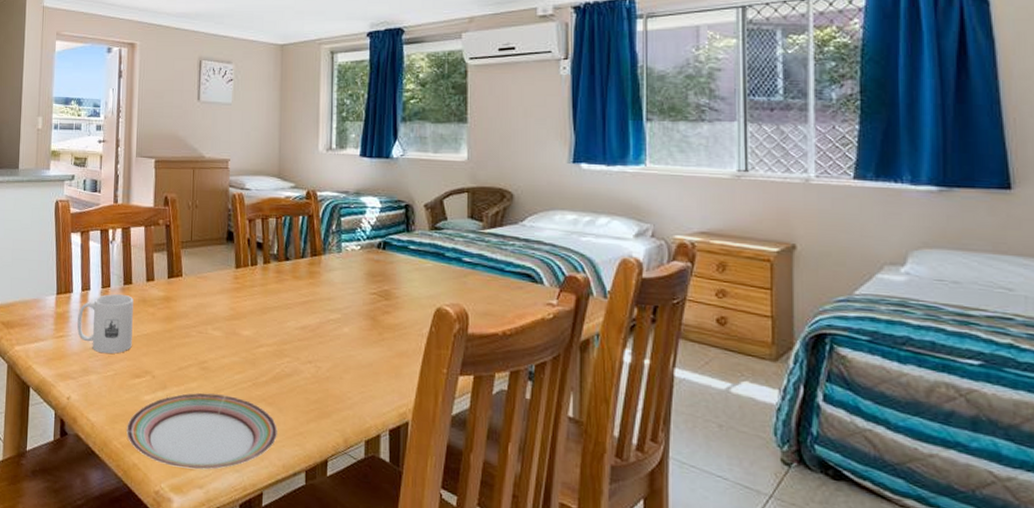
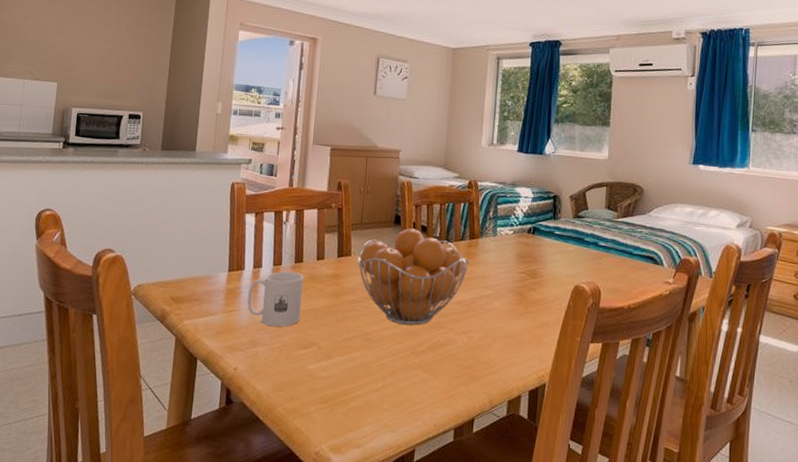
plate: present [127,393,277,470] -> none [291,361,431,431]
fruit basket: none [190,245,312,353] -> present [357,228,469,326]

